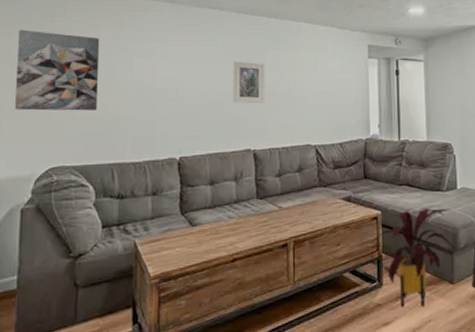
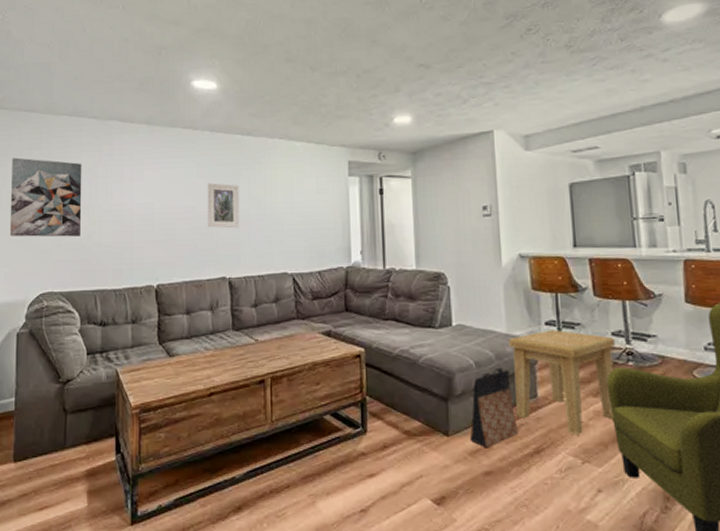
house plant: present [370,207,457,307] -> none [353,346,452,459]

